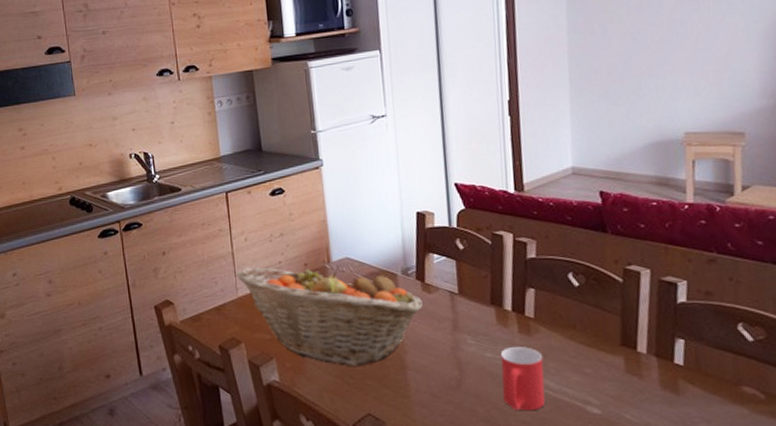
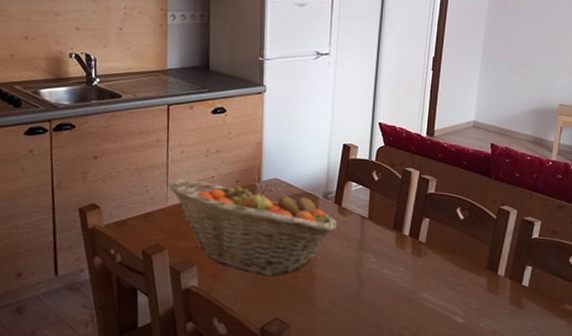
mug: present [500,347,546,411] -> none [391,266,427,319]

